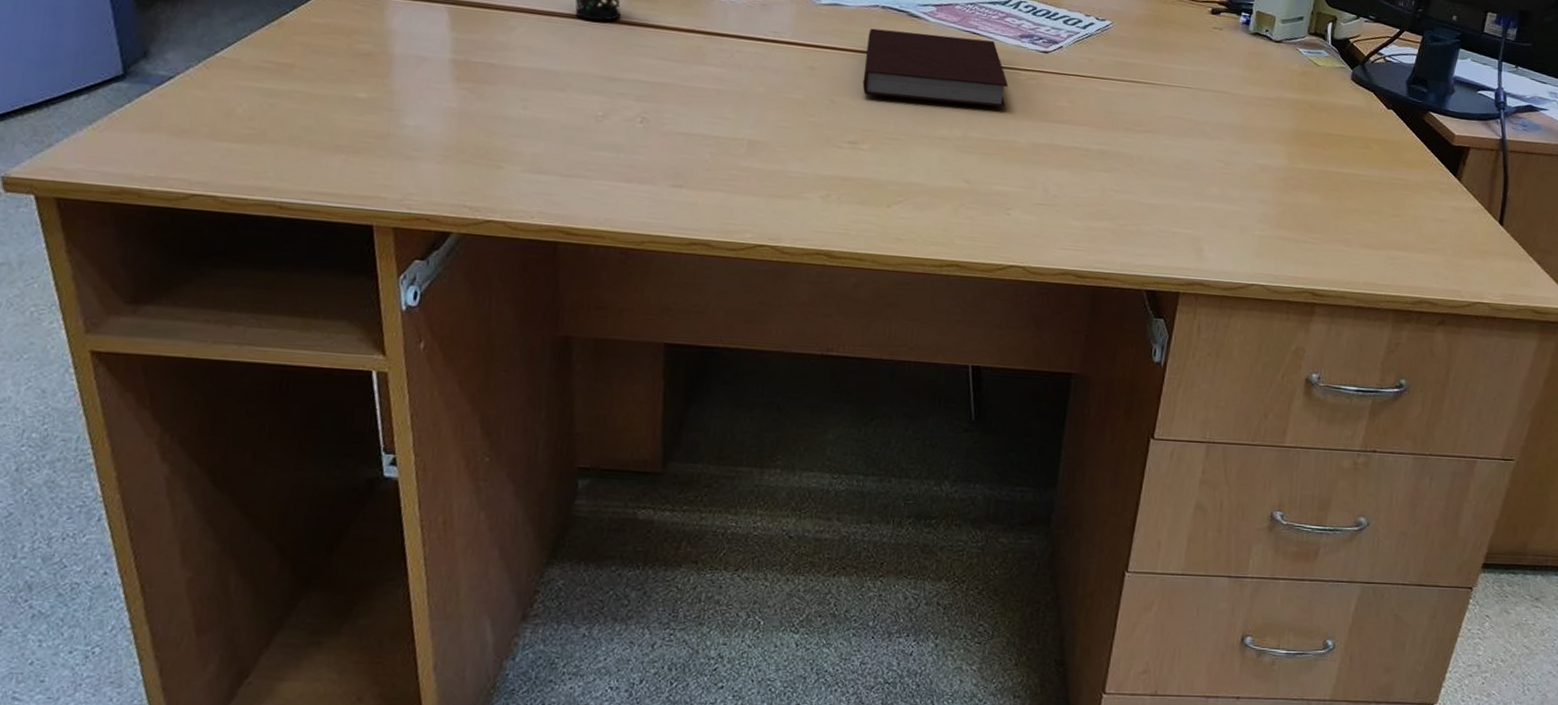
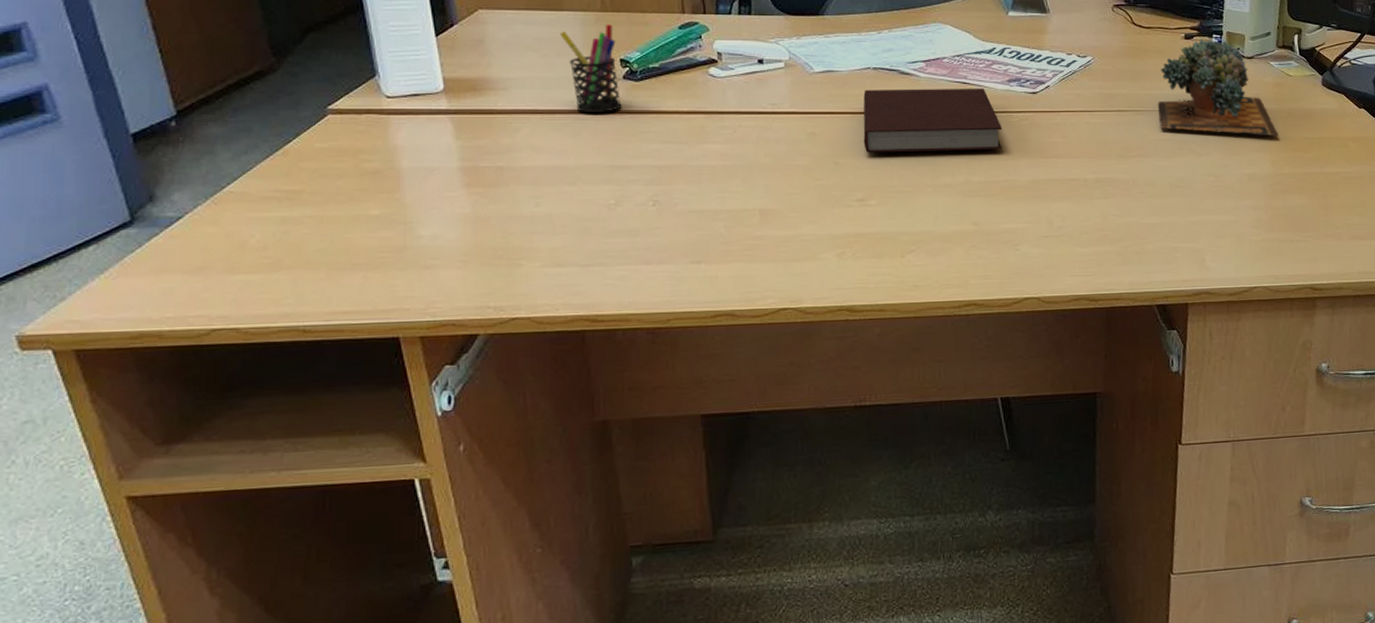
succulent plant: none [1173,15,1298,128] -> present [1157,39,1278,136]

